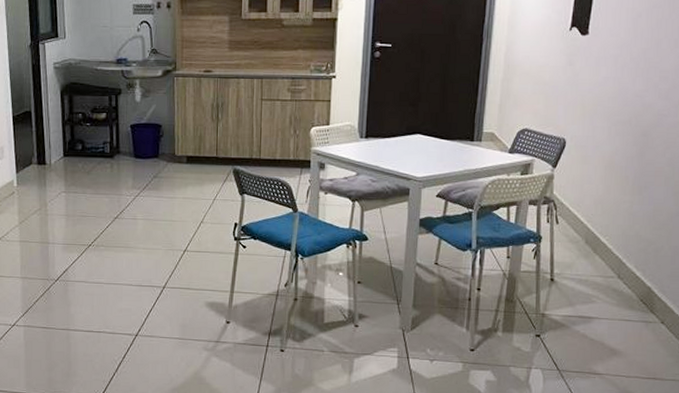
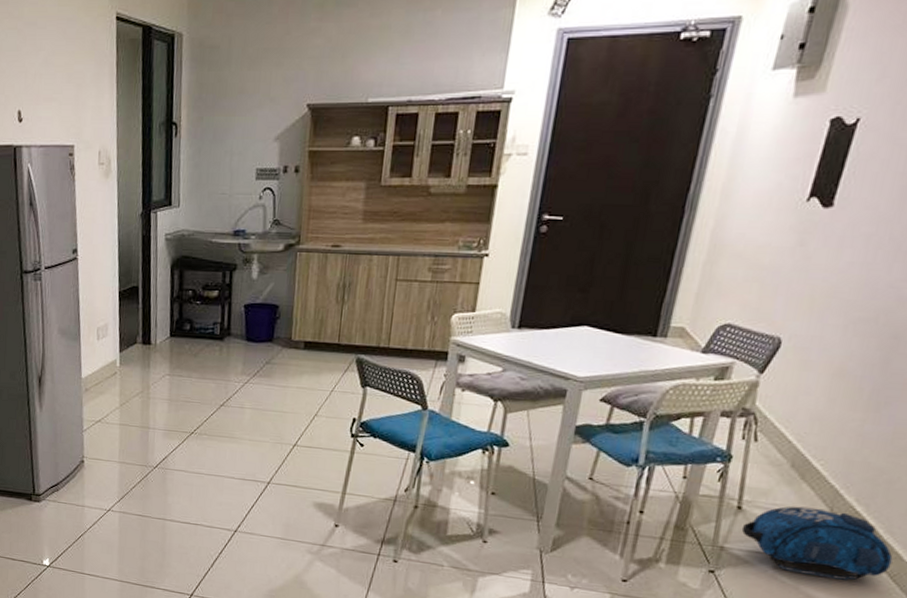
backpack: none [556,275,667,334] -> present [741,506,893,581]

